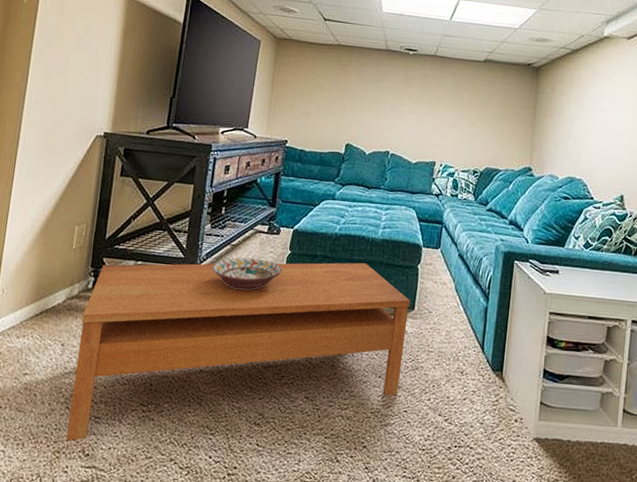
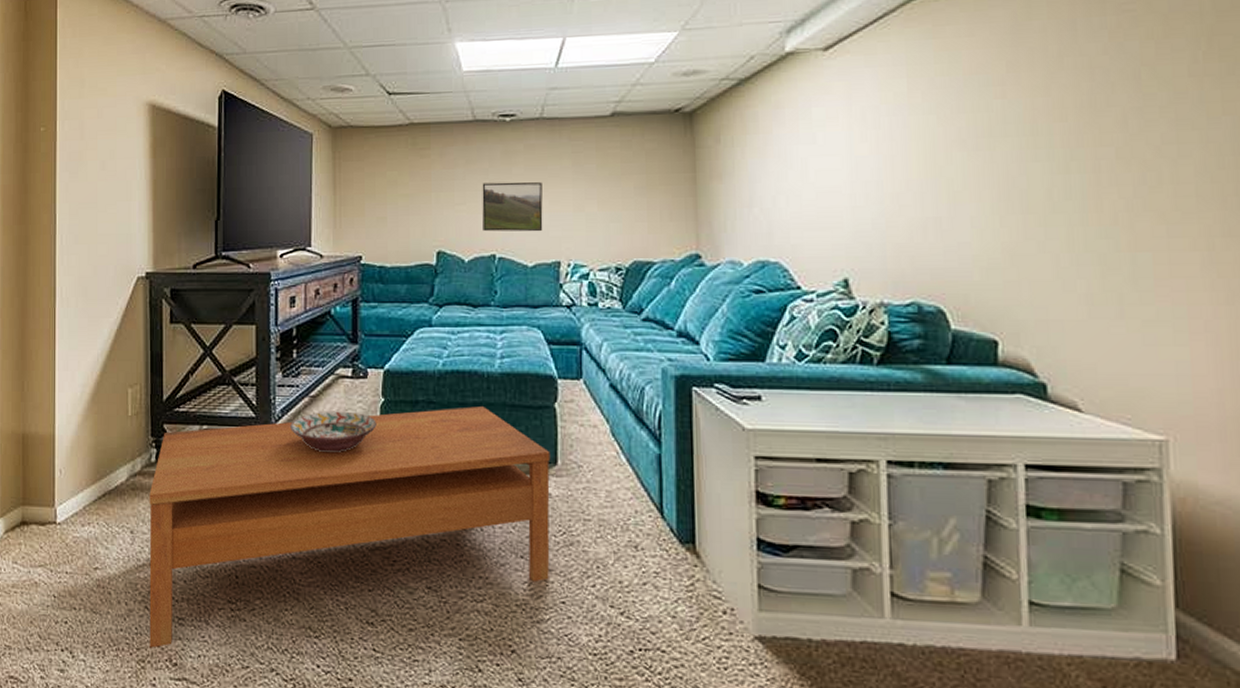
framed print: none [382,97,430,139] -> present [482,182,543,232]

